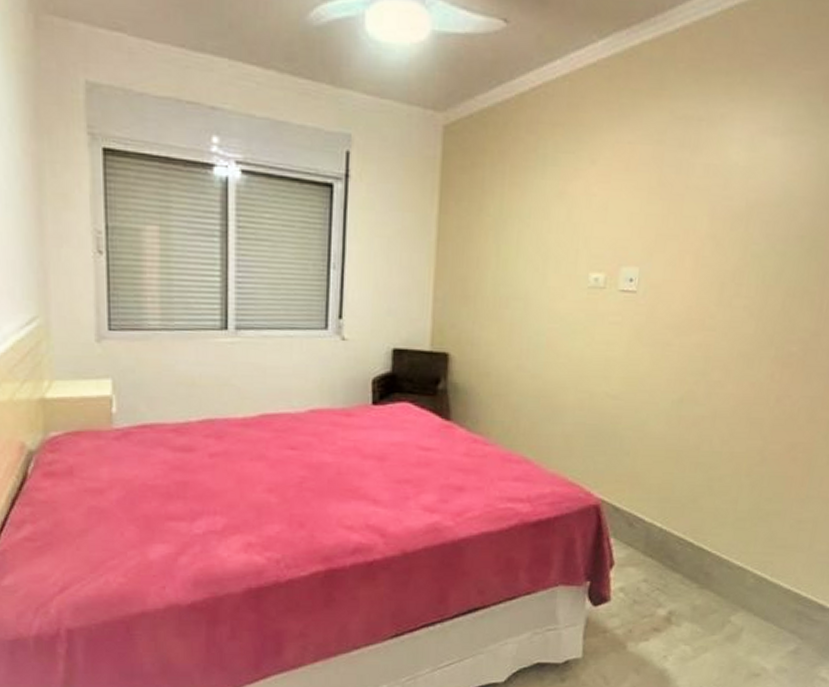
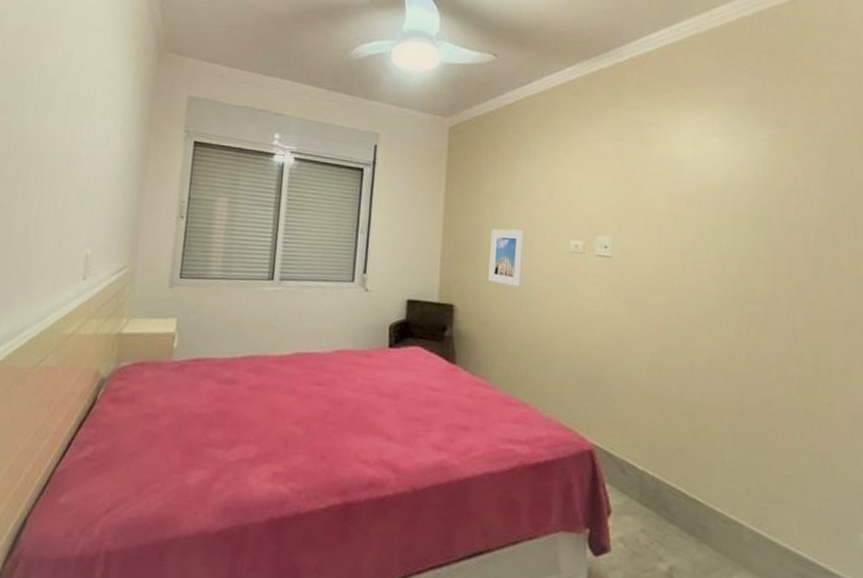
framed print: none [490,260,535,331] -> present [488,229,525,288]

